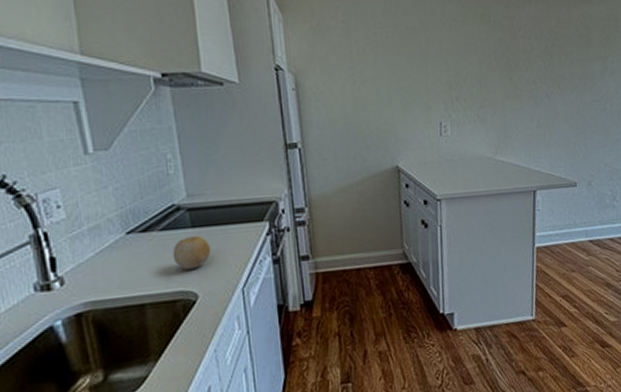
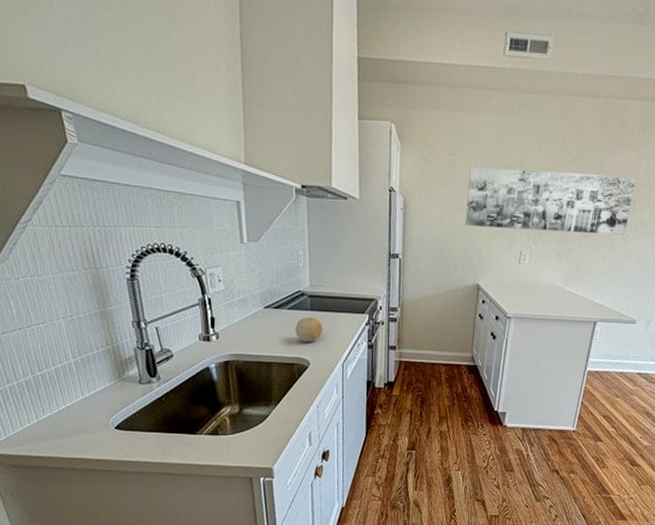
wall art: none [368,29,549,102] -> present [465,166,636,235]

